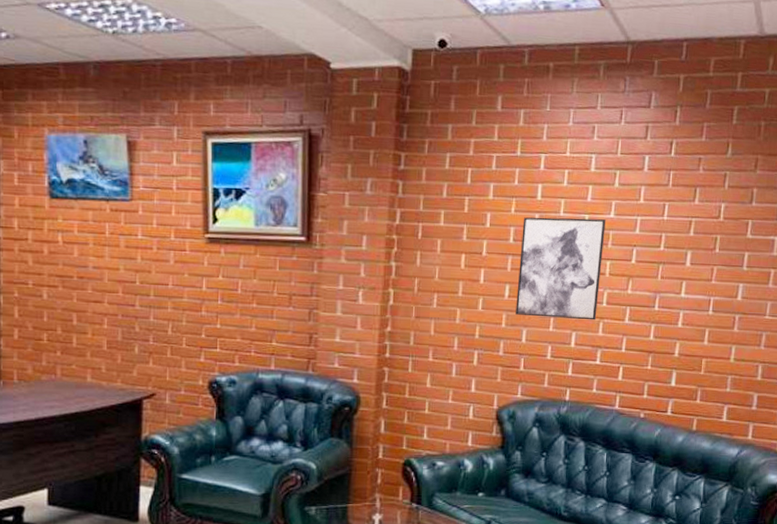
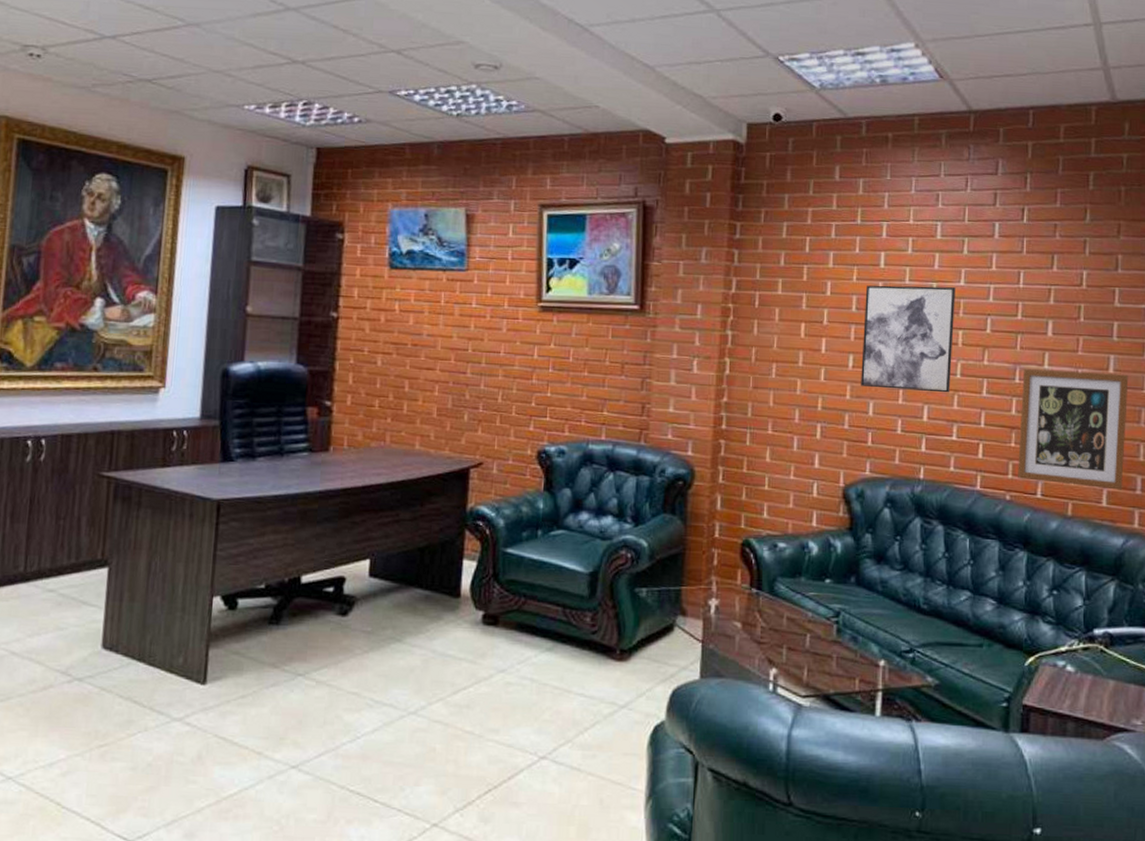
wall art: none [652,296,754,407] -> present [1018,368,1129,490]

